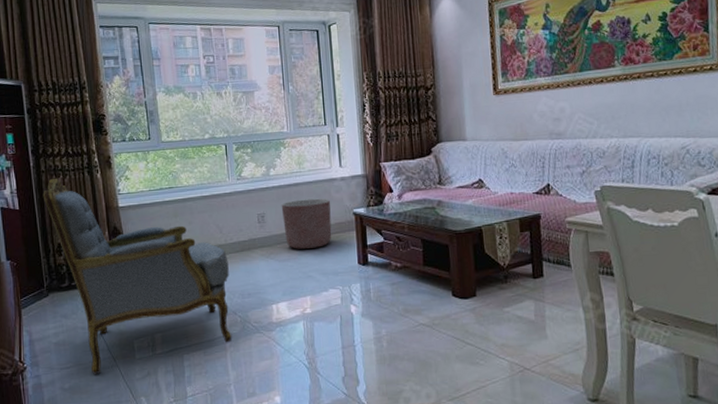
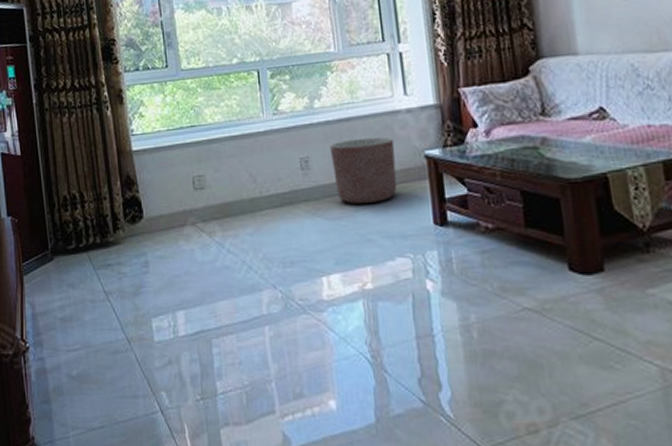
armchair: present [43,178,233,374] -> none [46,116,272,359]

